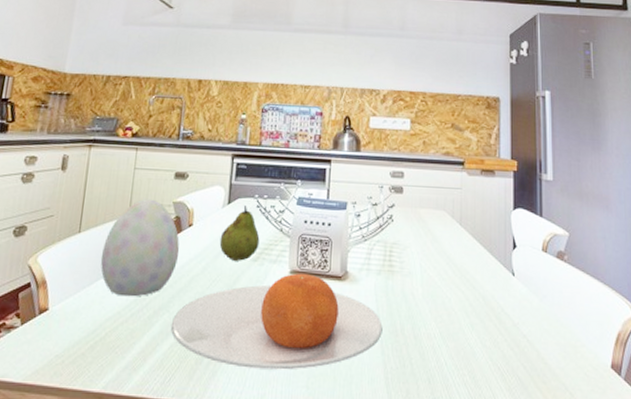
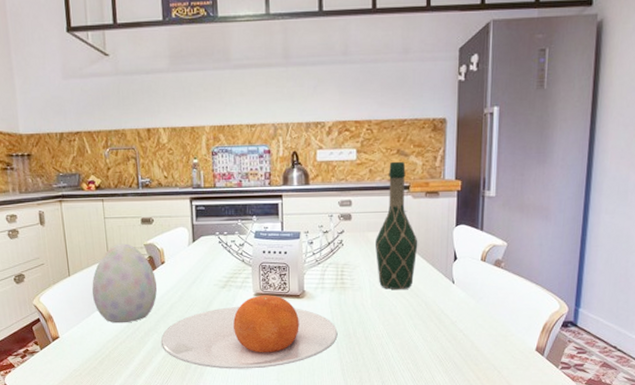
fruit: present [219,206,260,261] -> none [190,242,225,289]
wine bottle: none [428,135,474,280] -> present [376,161,418,290]

